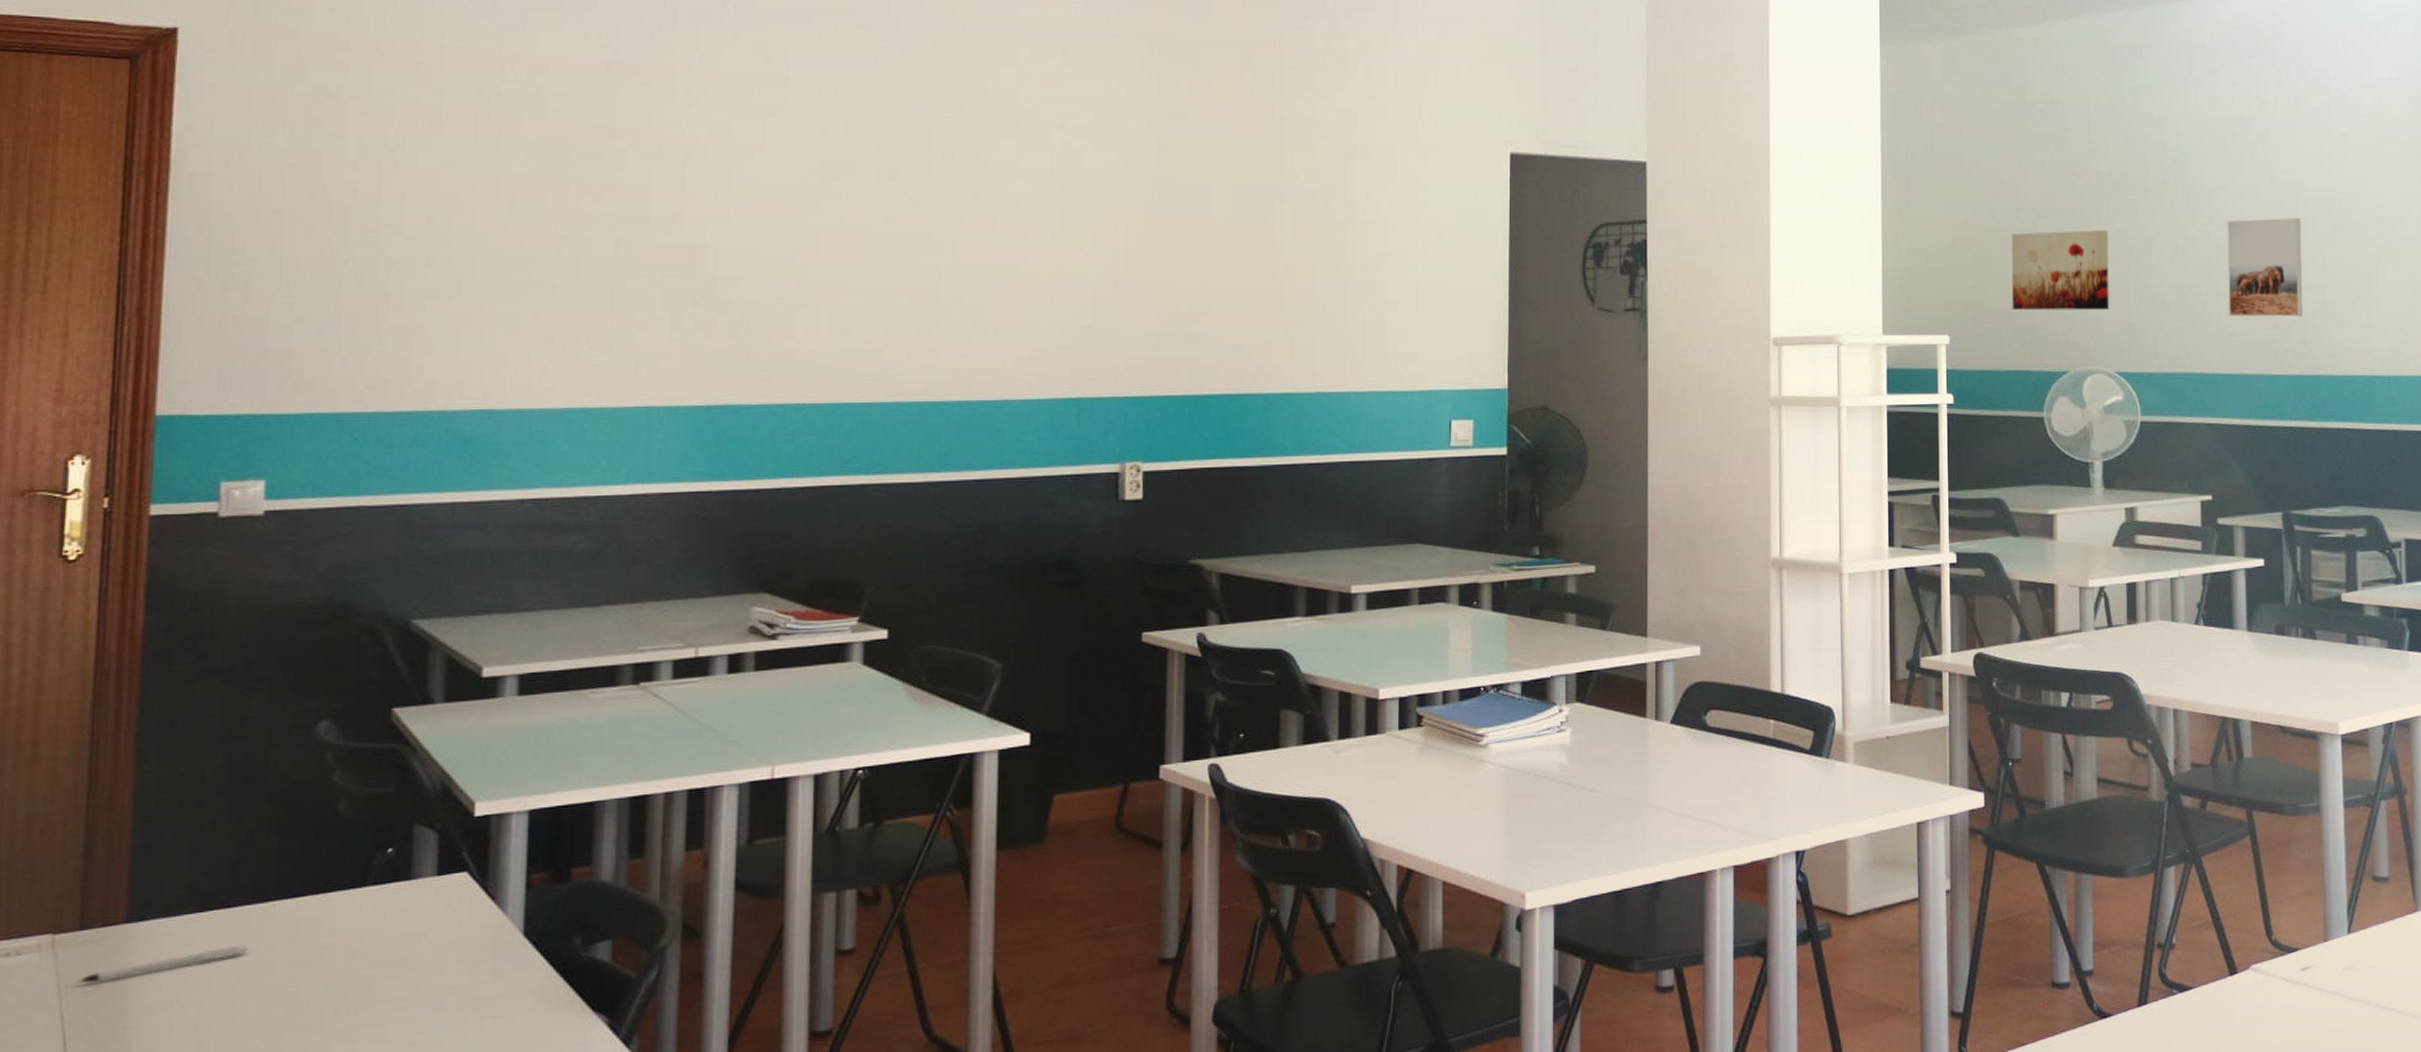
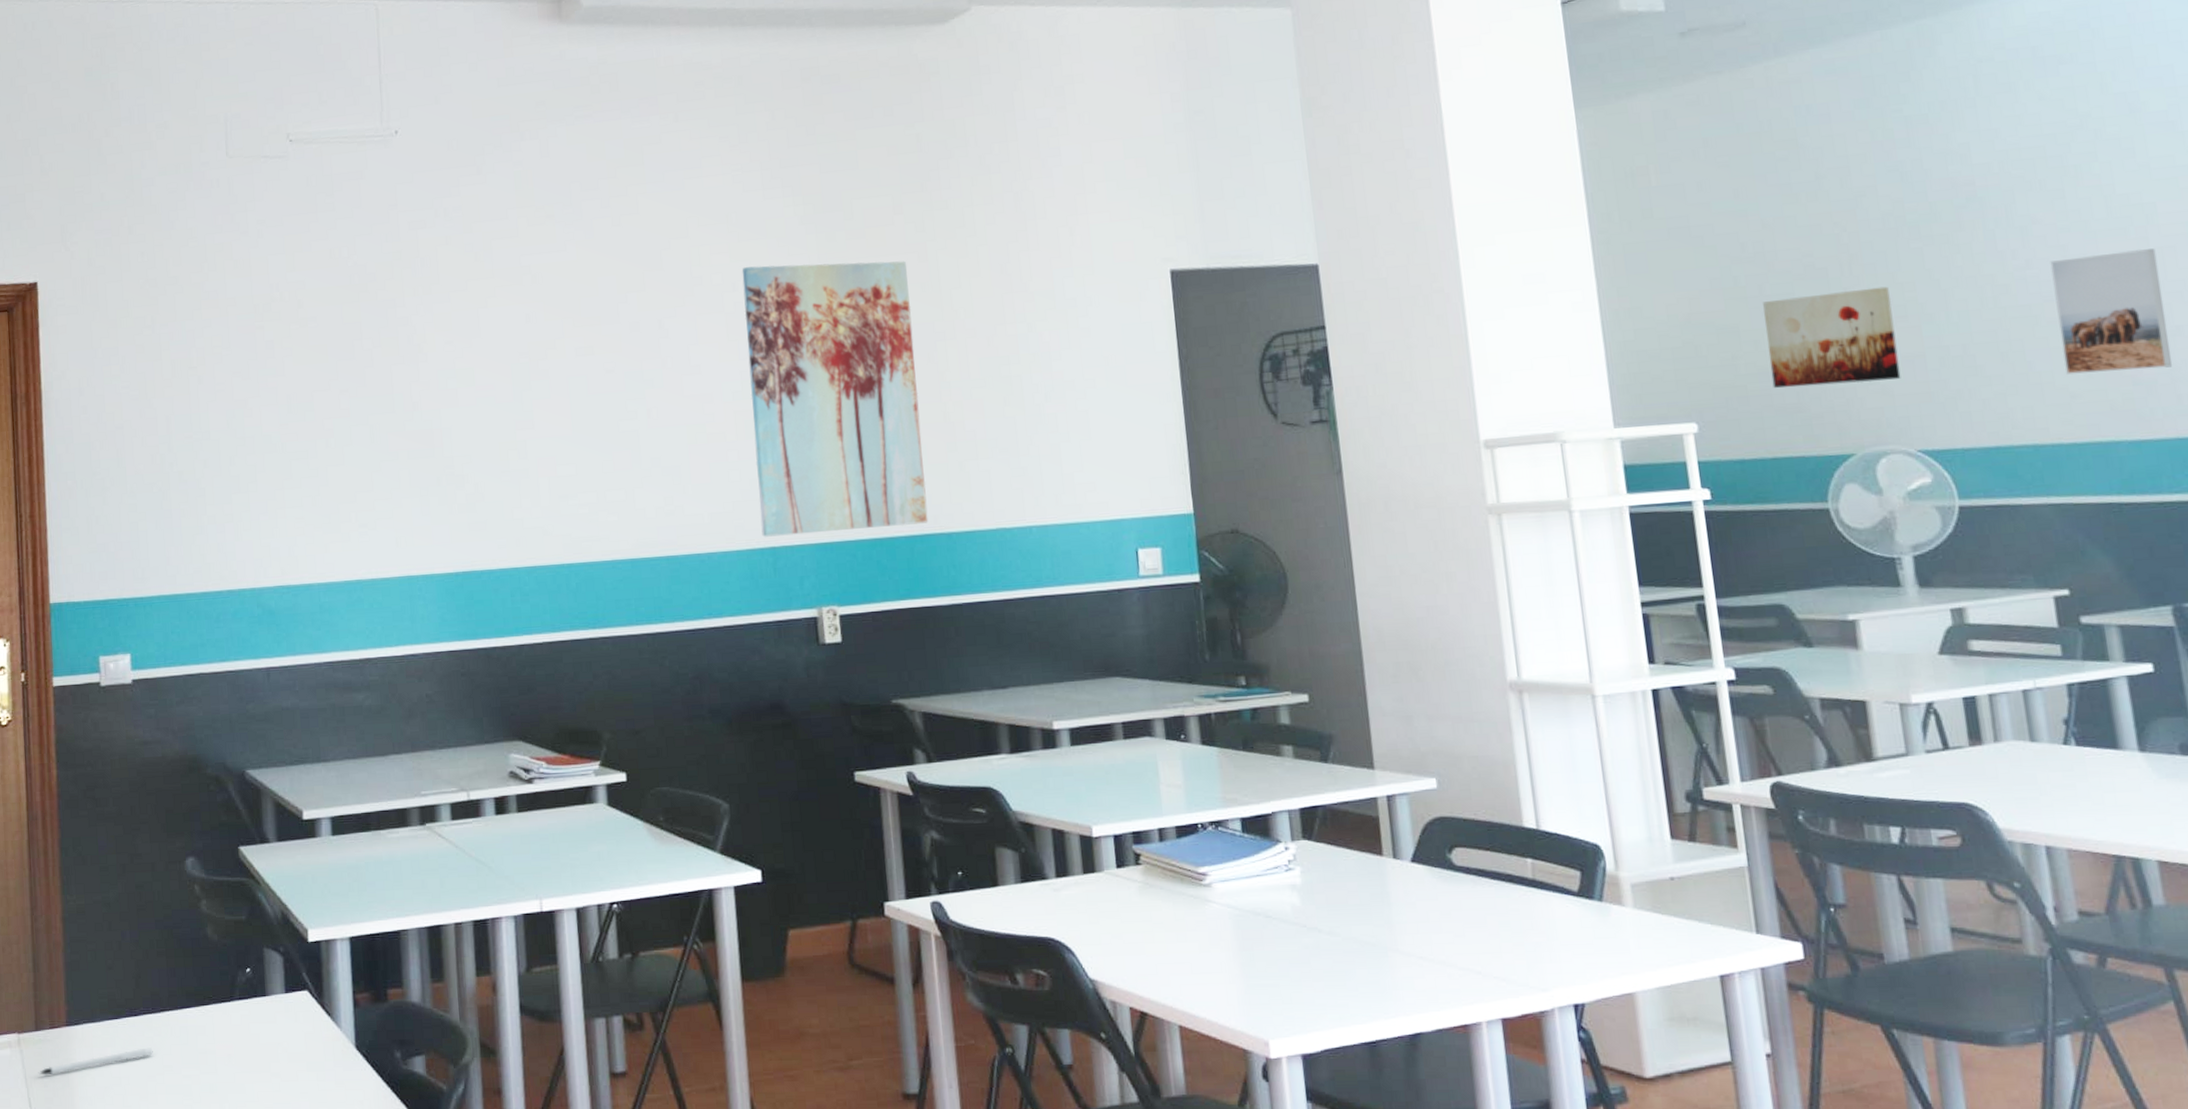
wall art: none [1068,105,1251,387] -> present [742,261,929,537]

